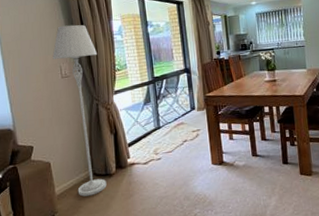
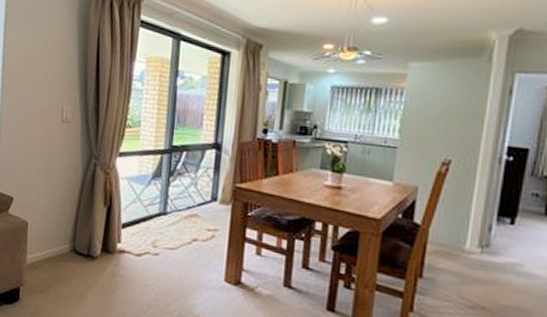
floor lamp: present [52,24,107,197] -> none [51,57,109,277]

